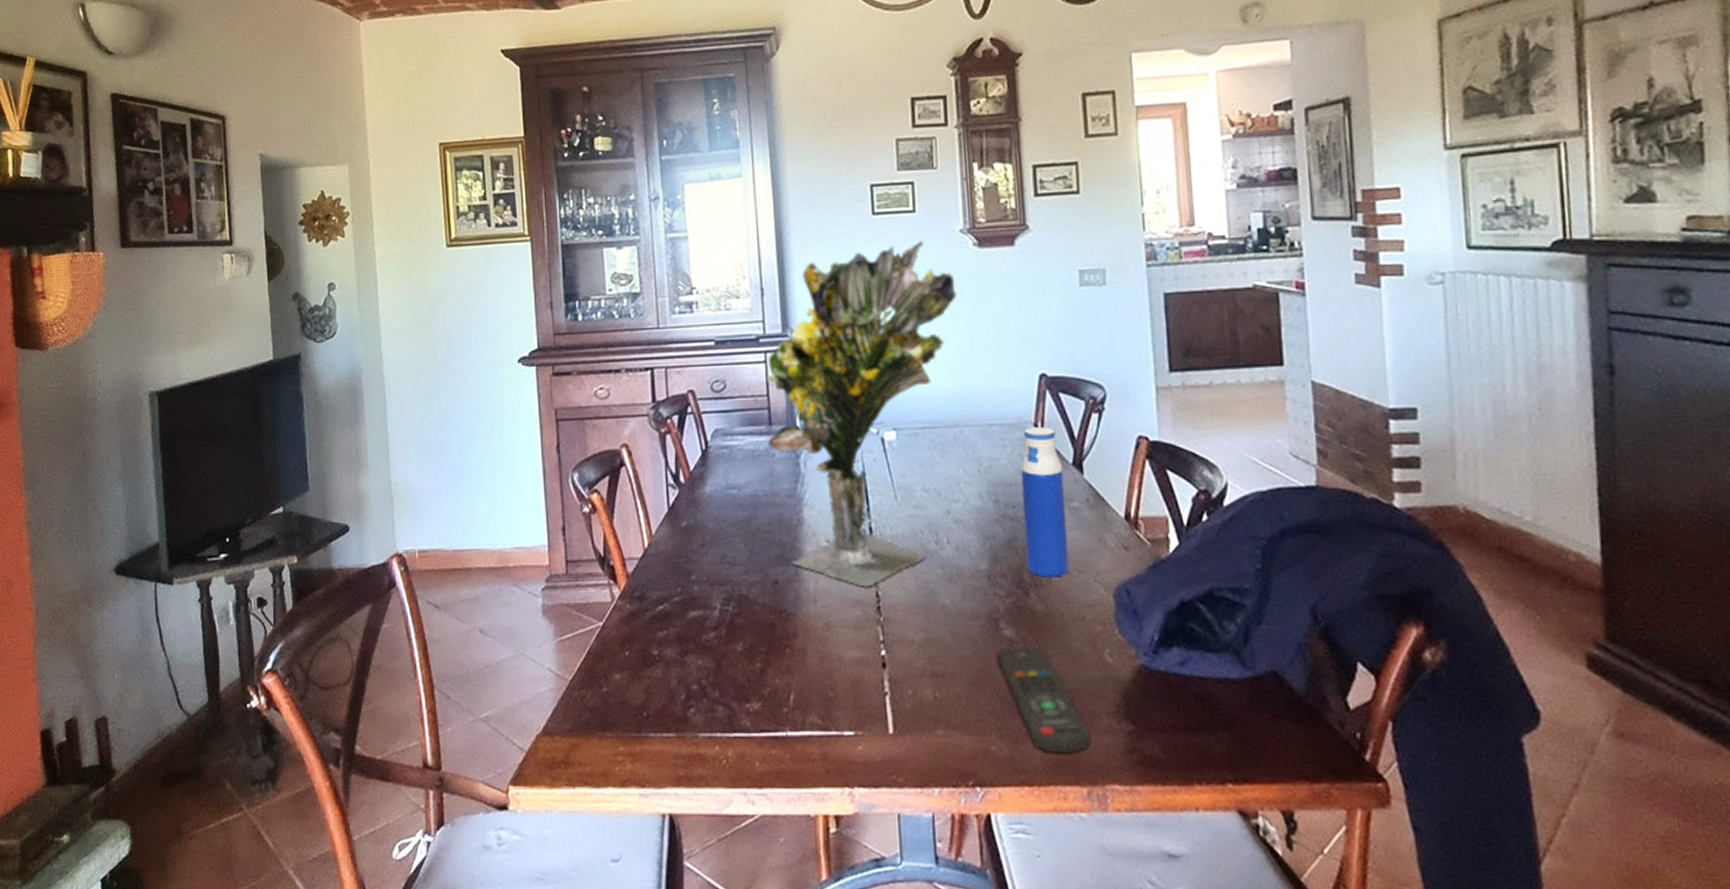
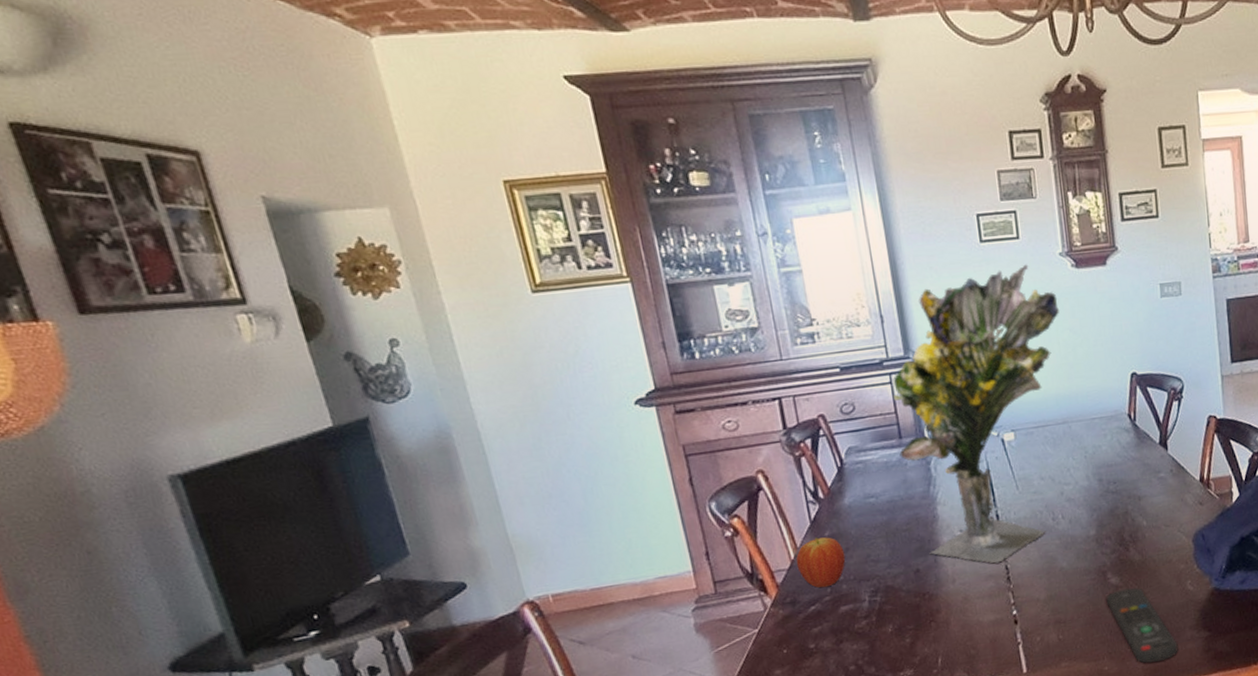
fruit: none [649,526,700,586] -> present [795,537,846,588]
water bottle: present [1020,427,1069,577] -> none [1118,416,1159,535]

